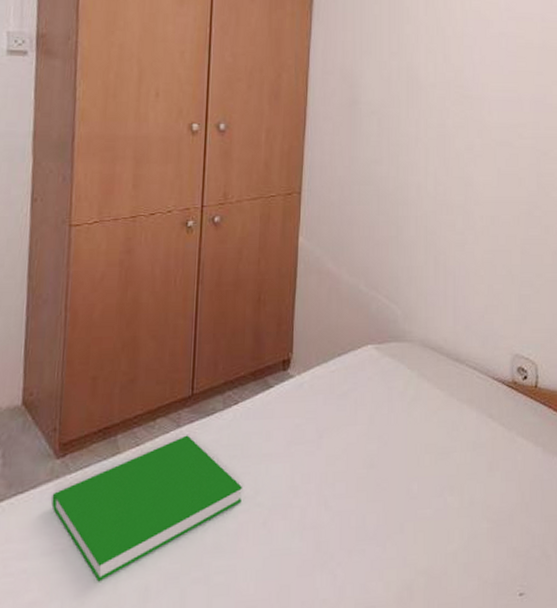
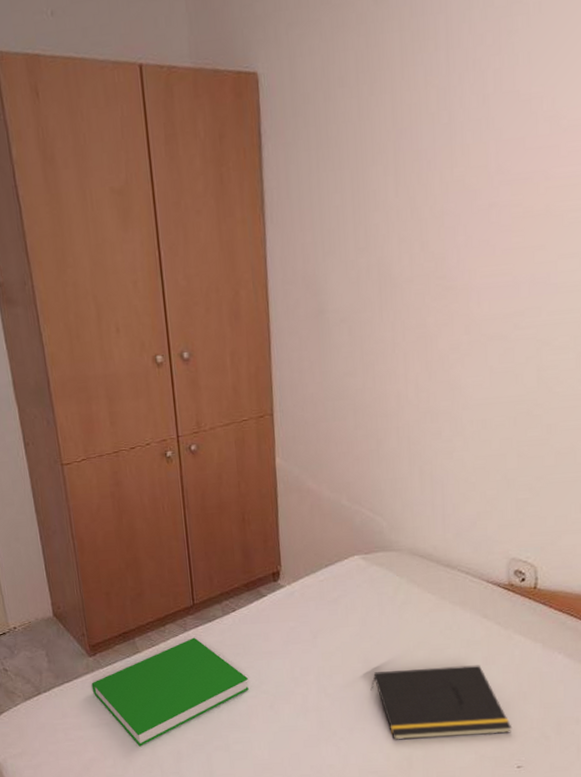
notepad: none [374,471,515,566] -> present [370,665,512,741]

